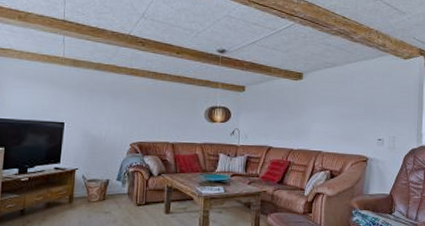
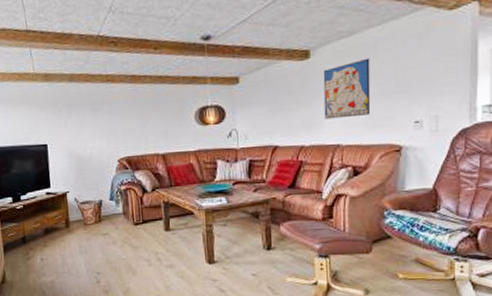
wall art: none [310,85,347,130] -> present [323,58,371,119]

